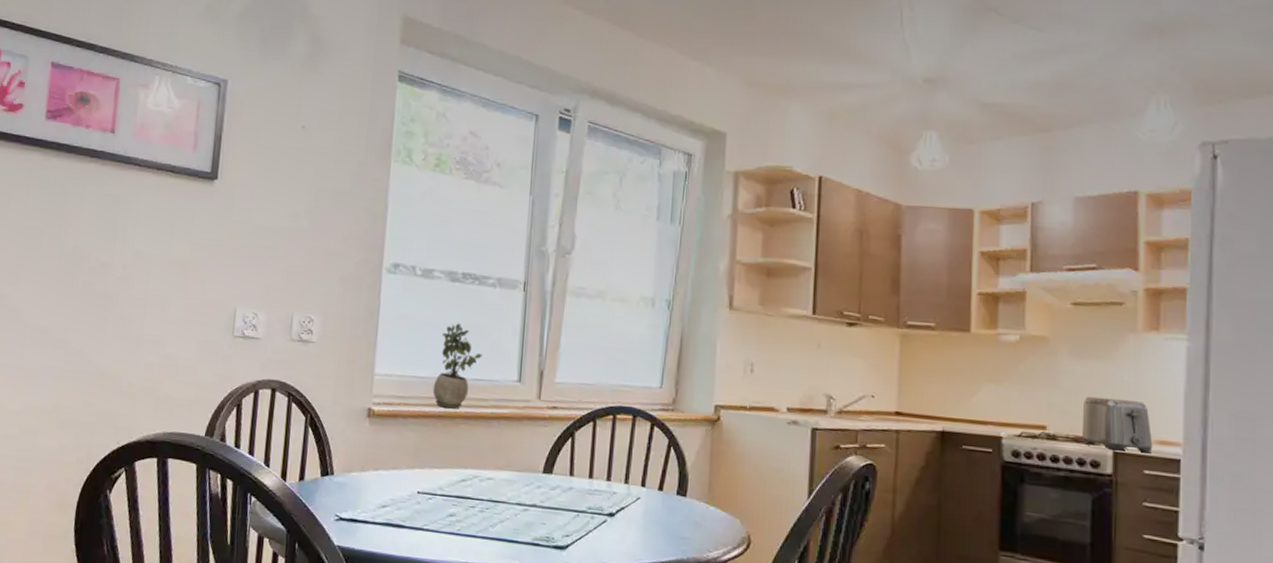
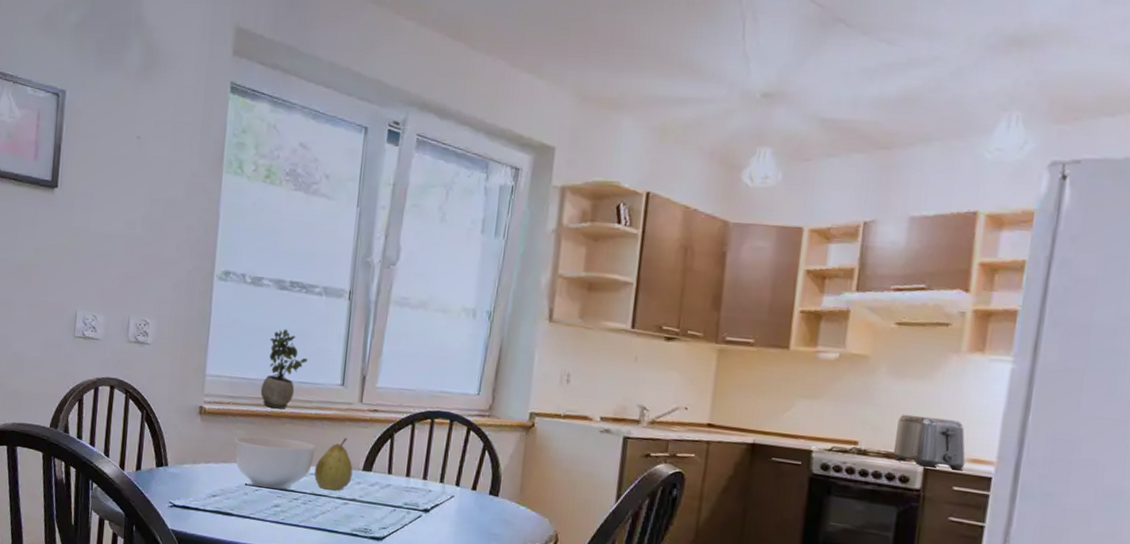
bowl: none [405,439,493,497] -> present [234,436,316,490]
fruit: none [491,437,533,496] -> present [314,437,353,491]

